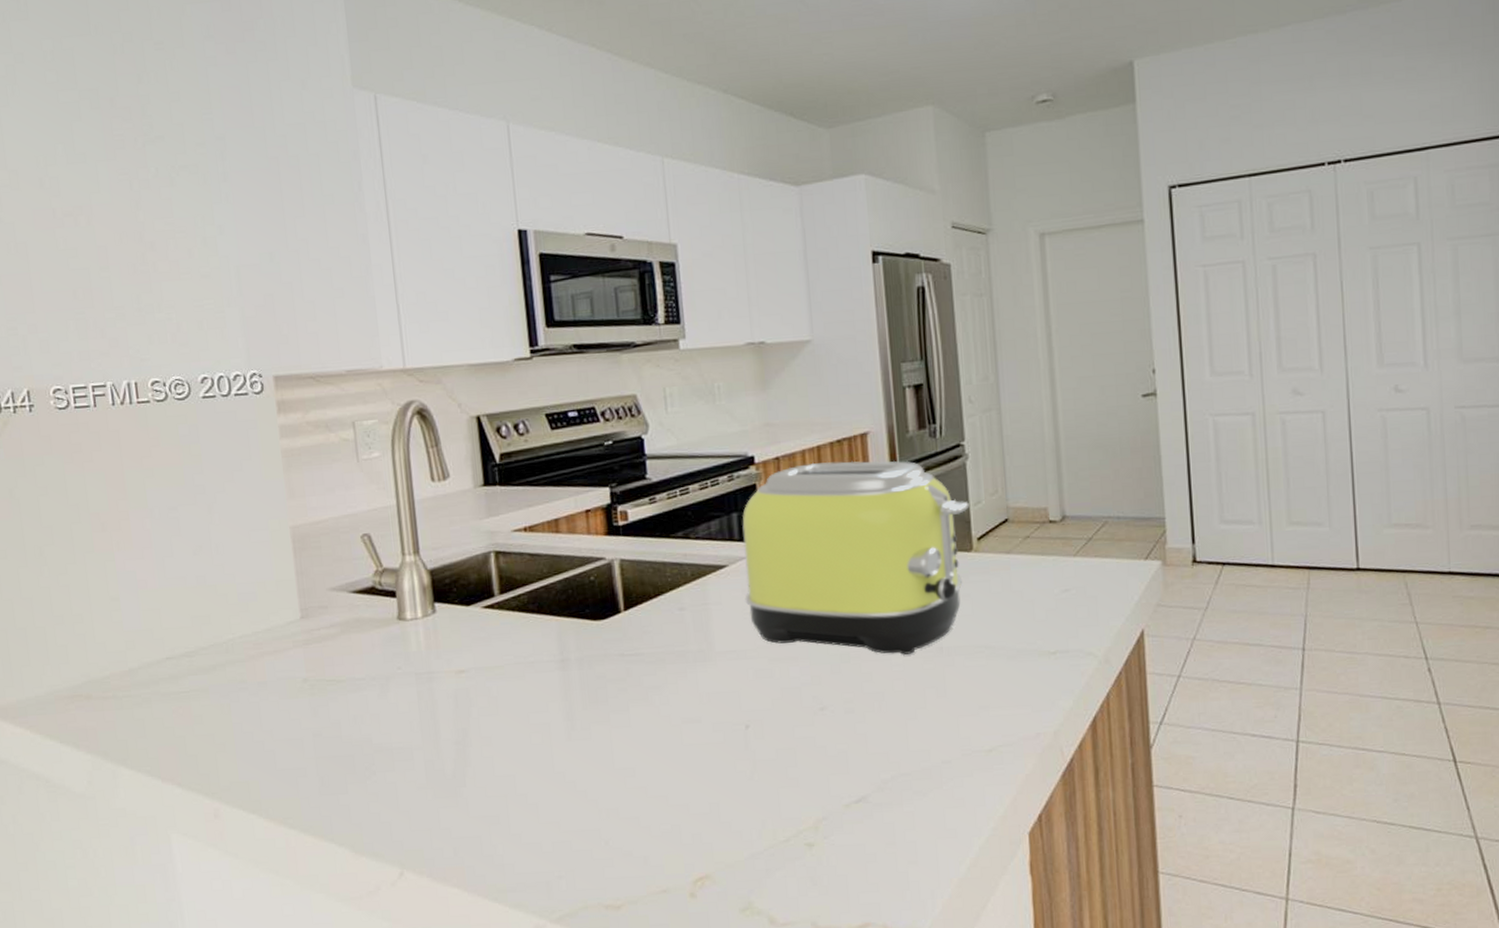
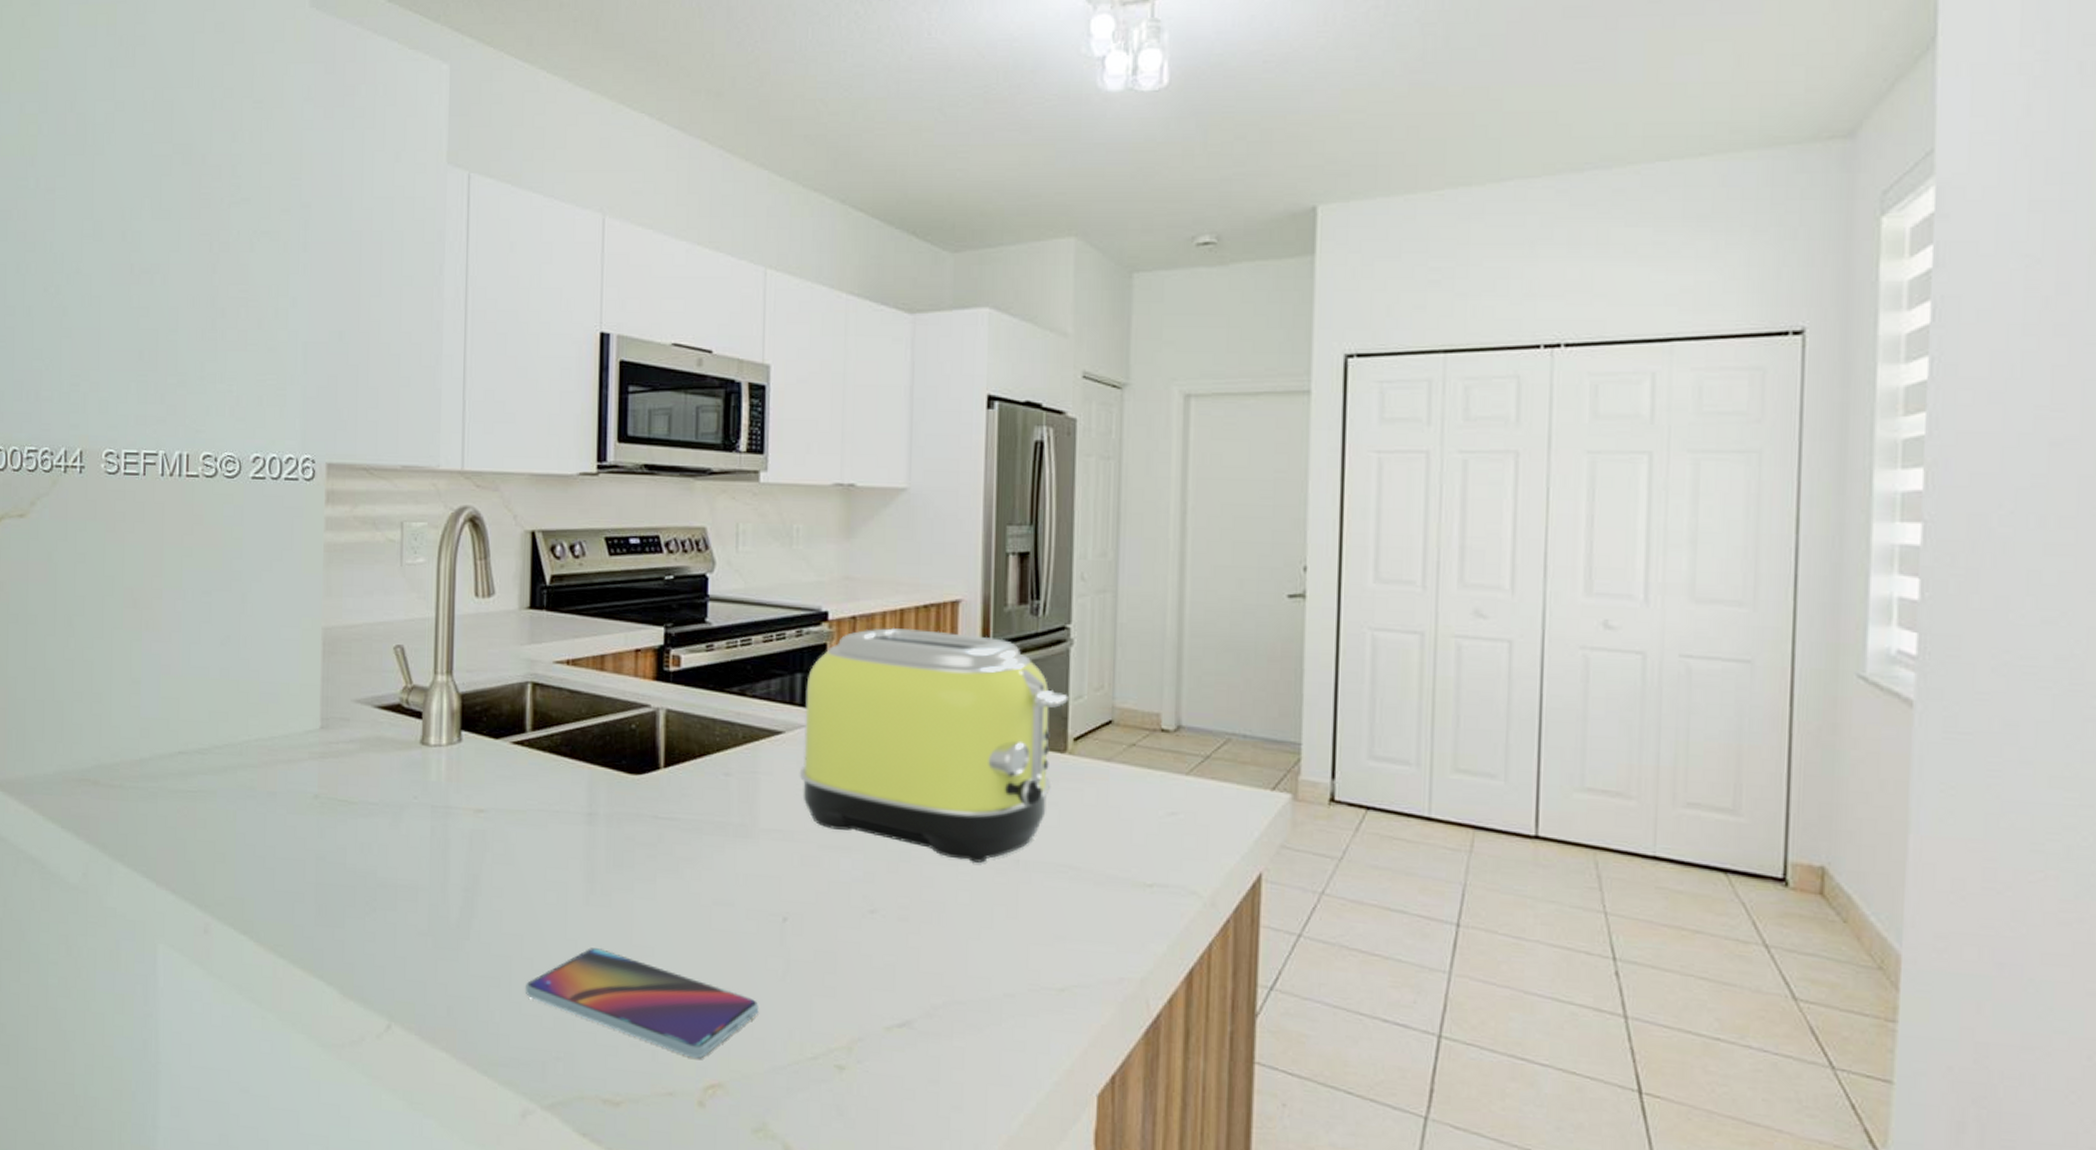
smartphone: none [523,776,734,858] -> present [526,948,759,1059]

